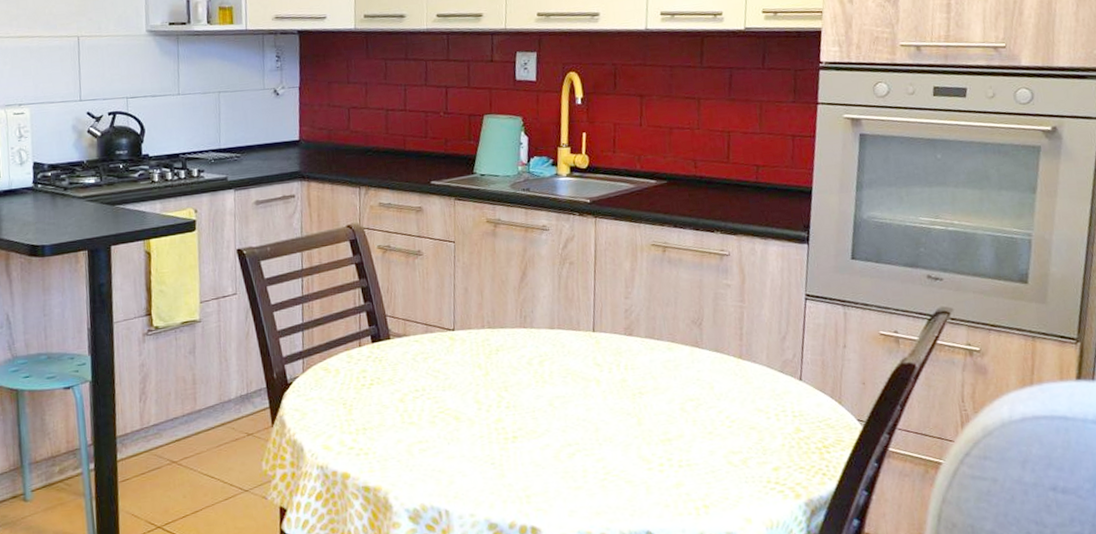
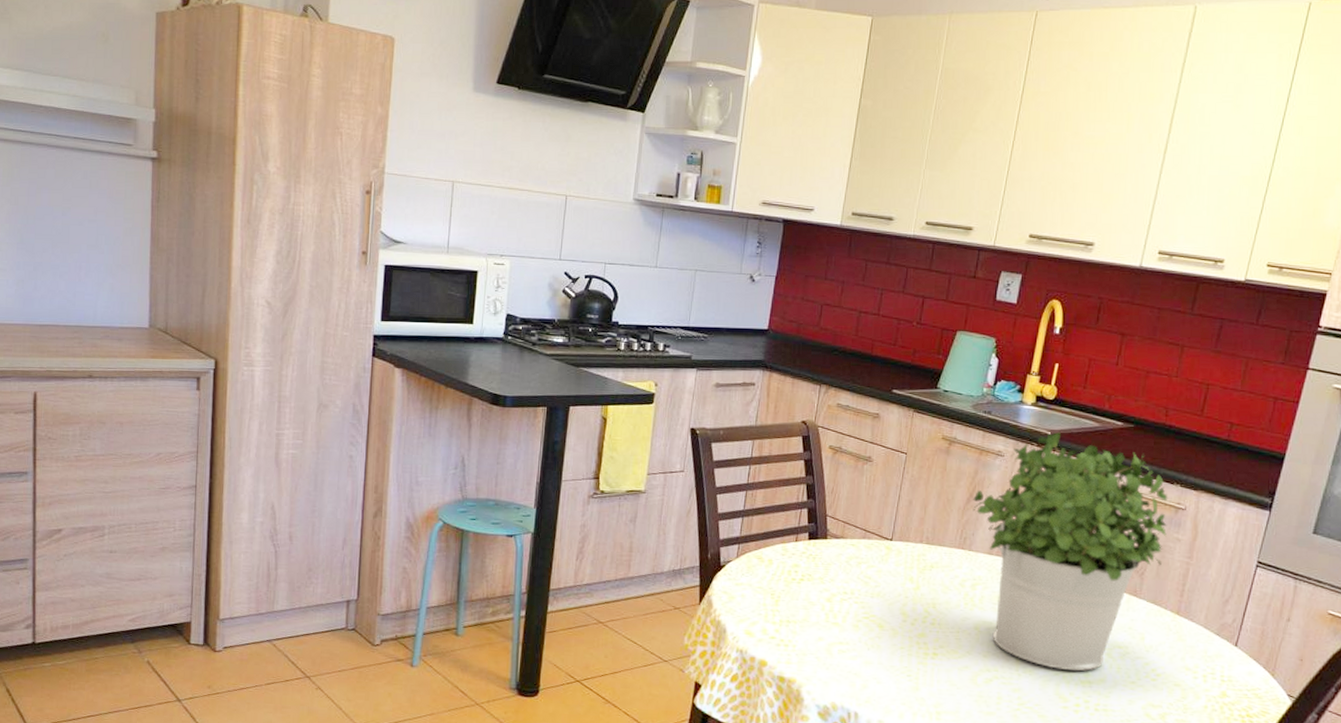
potted plant: none [526,198,717,433] -> present [973,431,1168,671]

